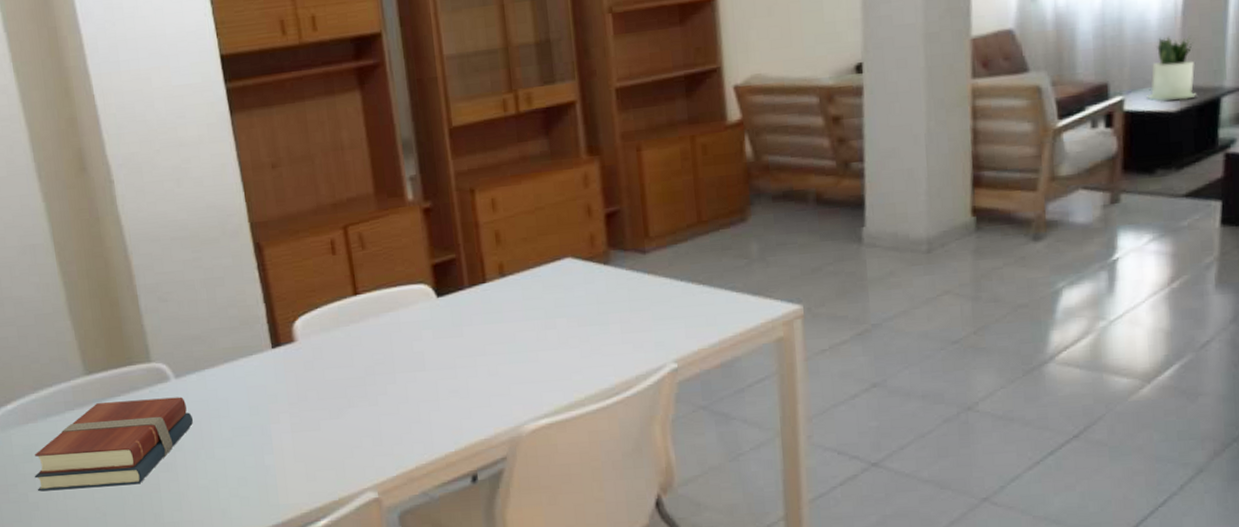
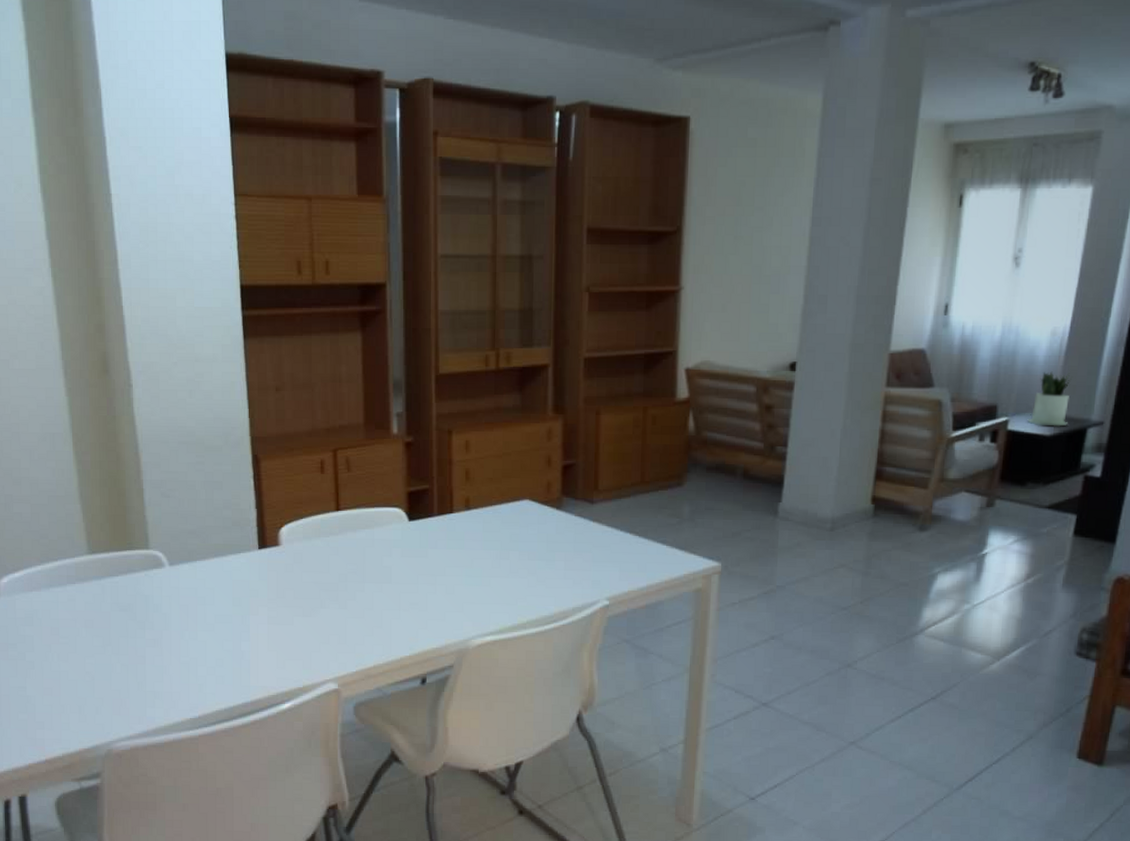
books: present [34,397,193,492] -> none [33,580,181,655]

